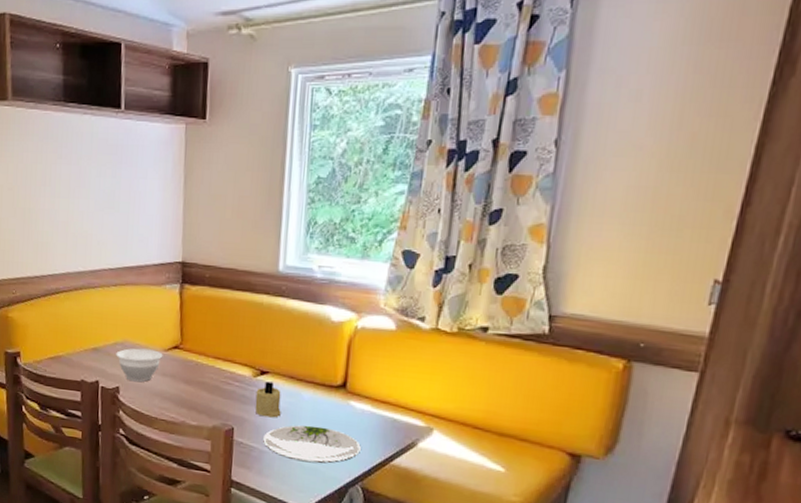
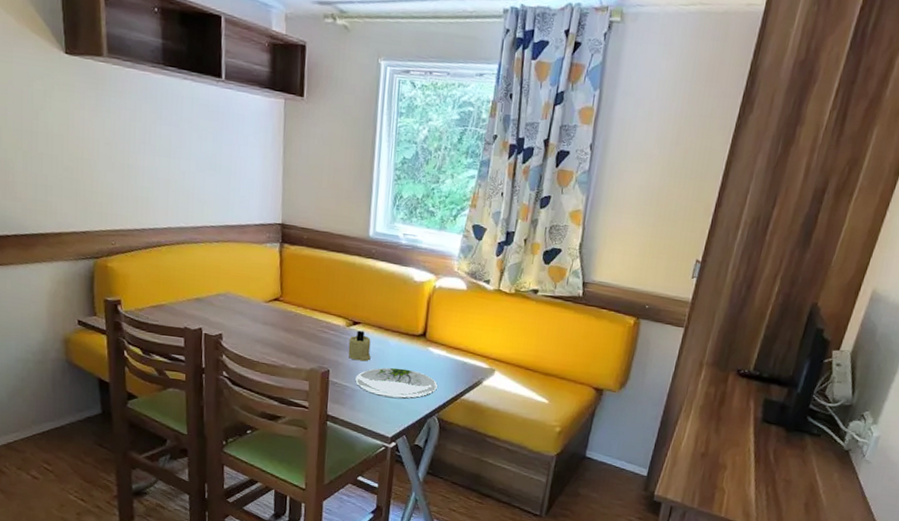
bowl: present [116,348,163,382] -> none [218,299,264,330]

